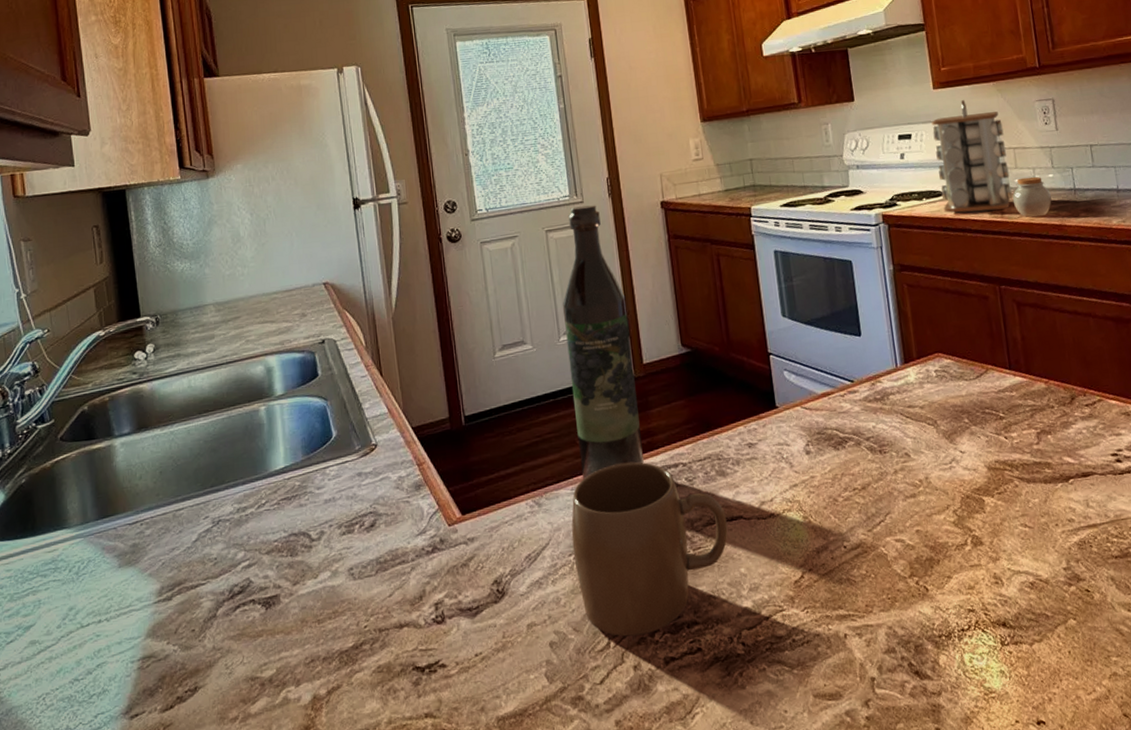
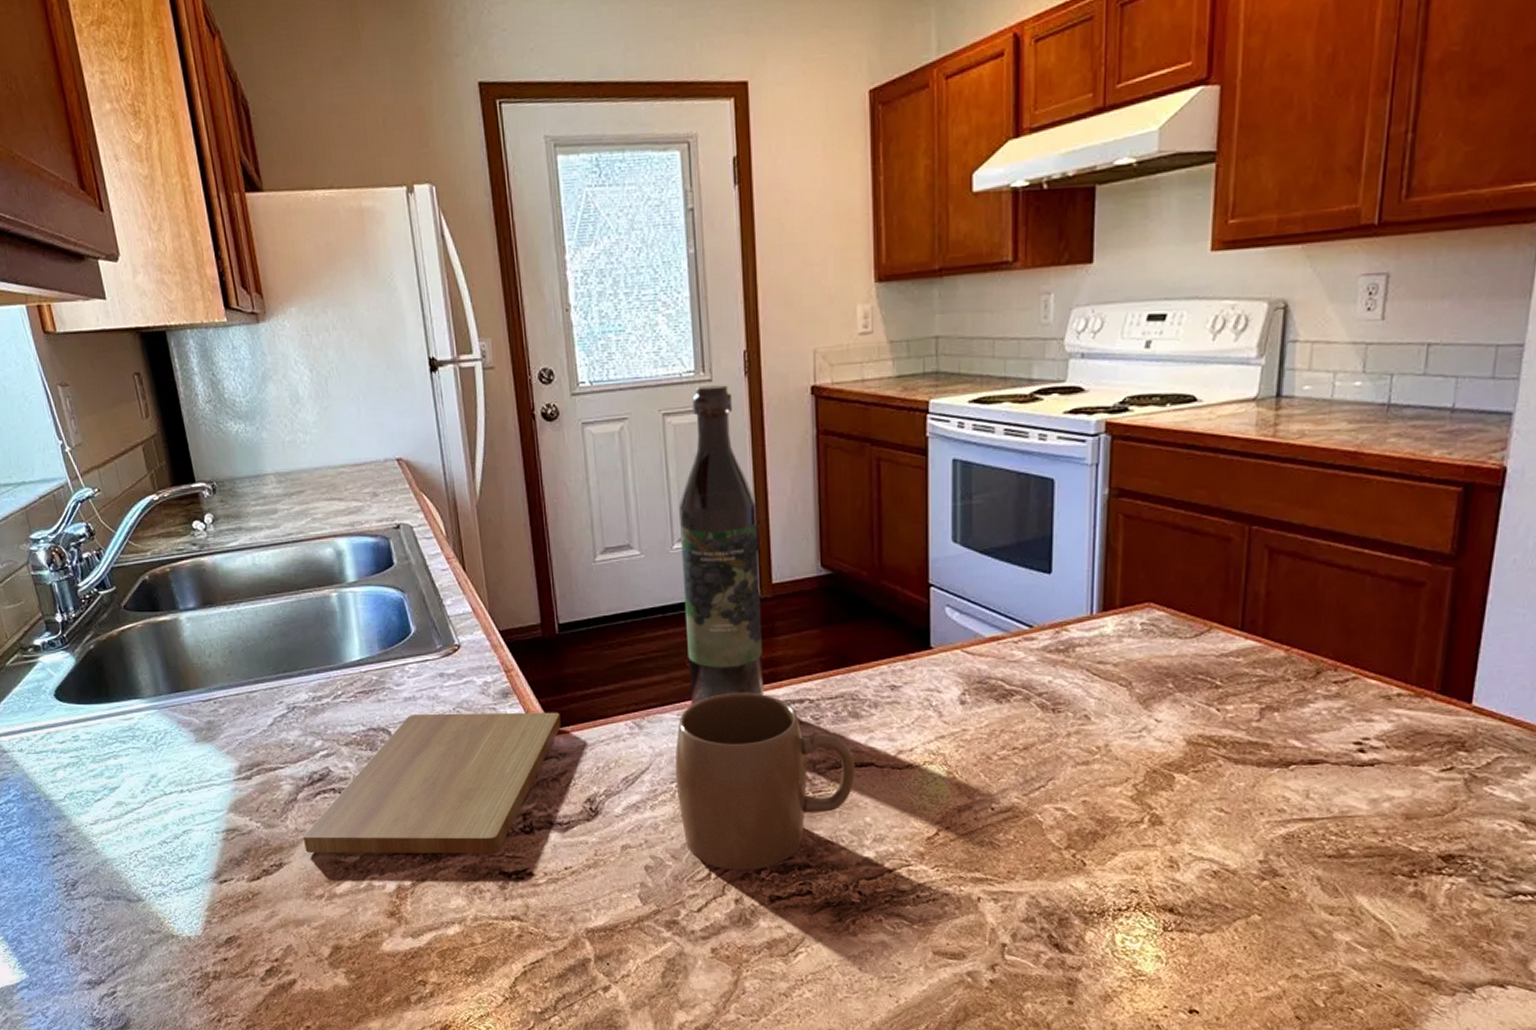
cutting board: none [221,498,469,672] -> present [303,712,561,854]
spice rack: present [931,100,1013,213] -> none [1192,269,1303,428]
jar: present [1012,176,1052,218] -> none [1294,383,1352,440]

